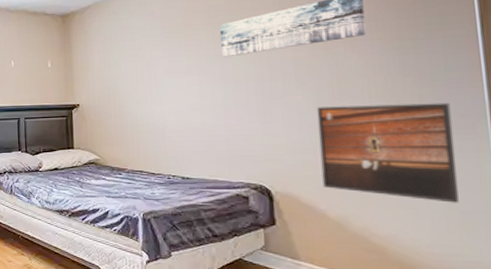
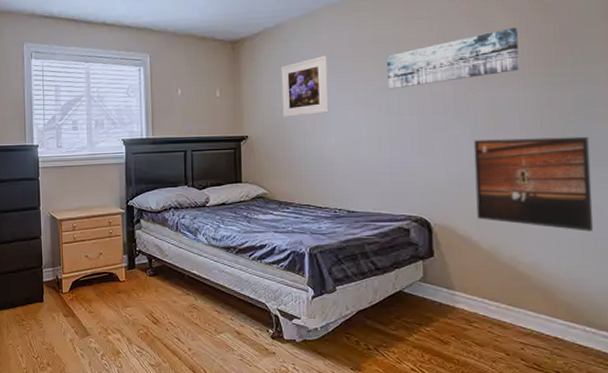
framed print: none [111,26,161,86] -> present [281,56,329,117]

